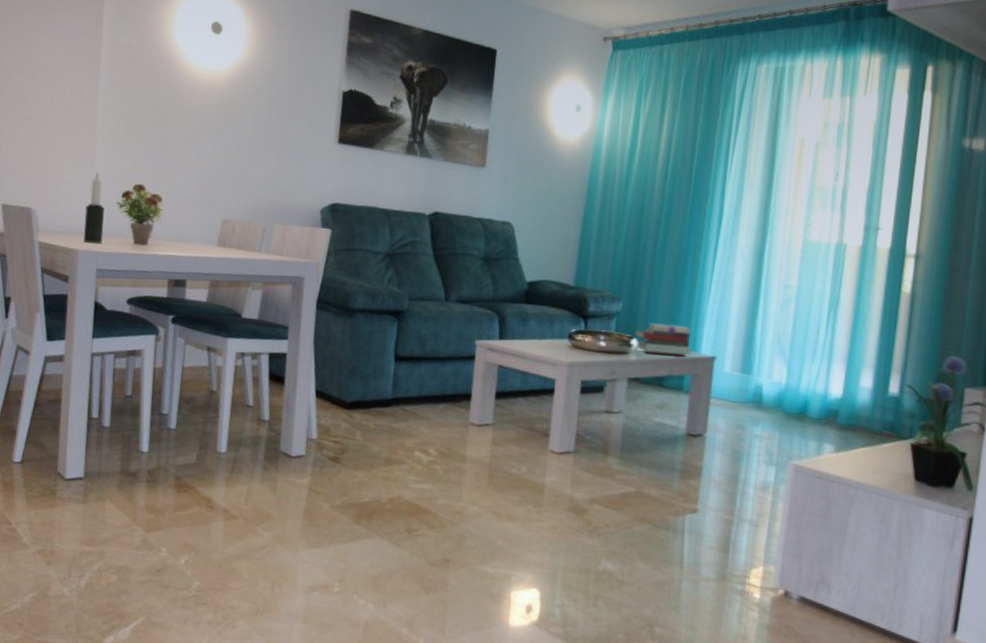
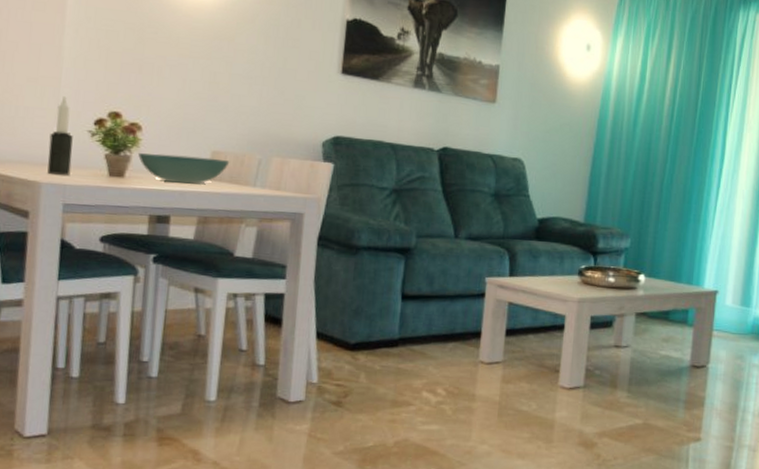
bowl: none [159,221,238,250] -> present [138,152,230,184]
books: present [635,323,691,358] -> none [642,258,695,292]

